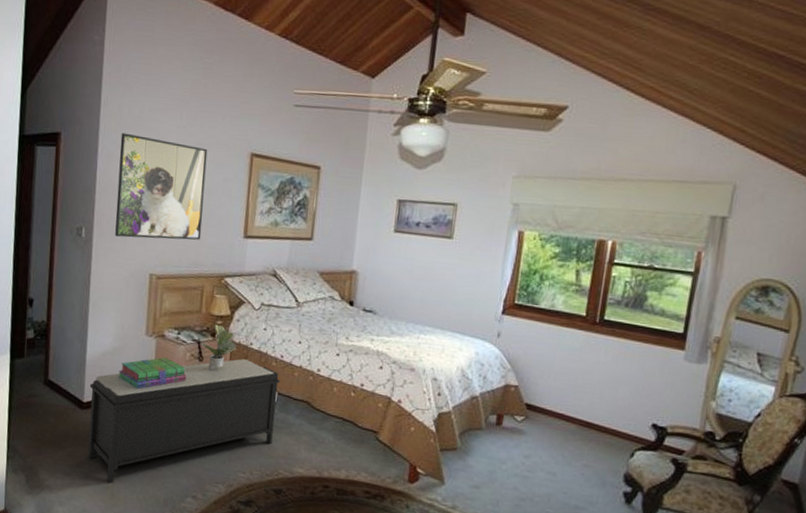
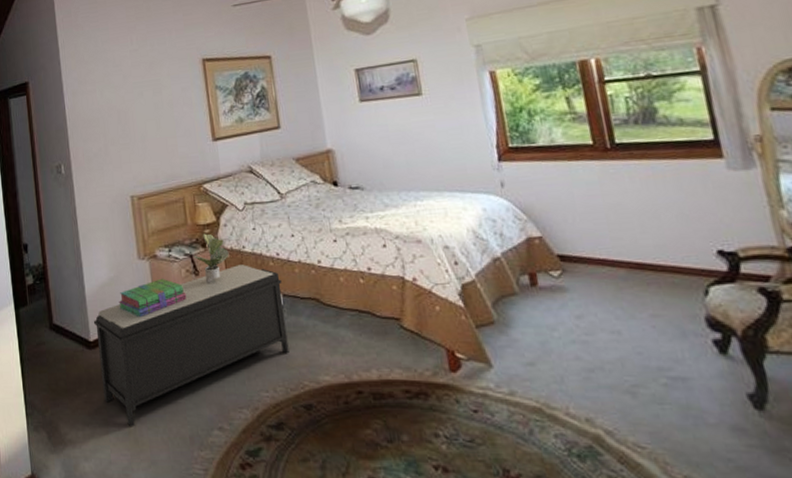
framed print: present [115,132,208,240] -> none [81,65,172,166]

